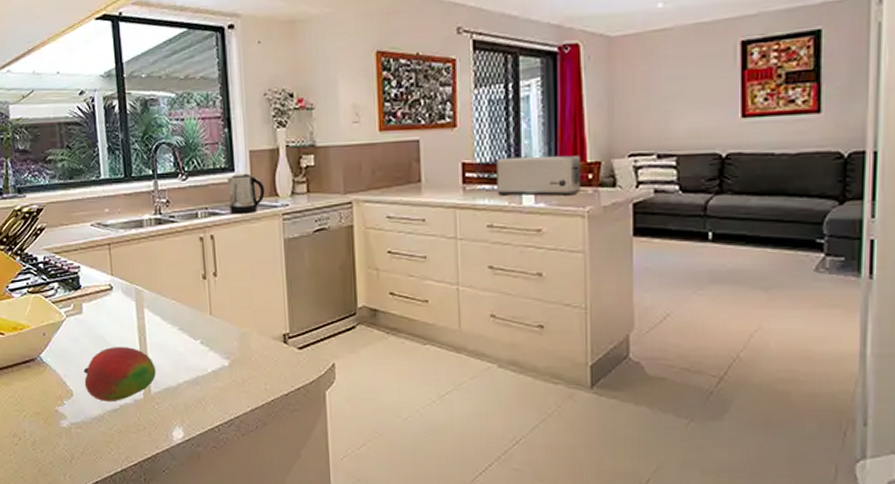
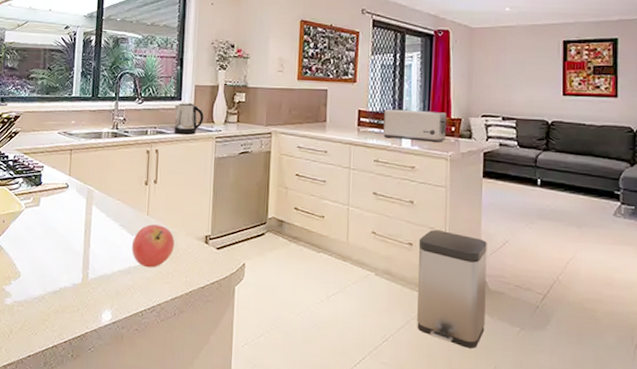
fruit: present [83,347,156,402] -> none [32,236,95,285]
fruit: none [196,325,247,376] -> present [131,224,175,268]
pedal bin: none [551,307,643,447] -> present [417,230,487,349]

